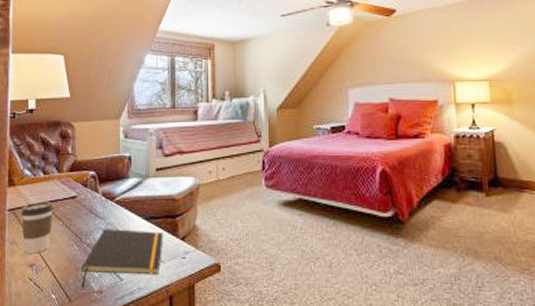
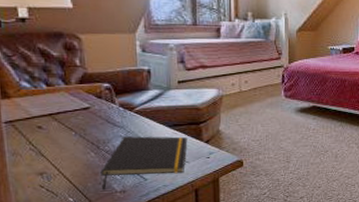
coffee cup: present [20,202,54,254] -> none [21,113,63,163]

